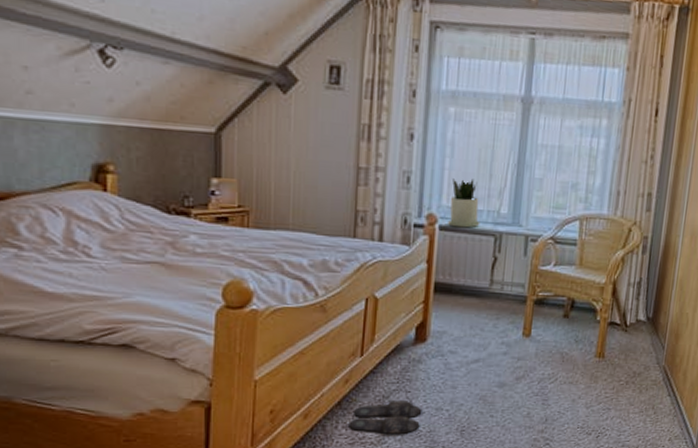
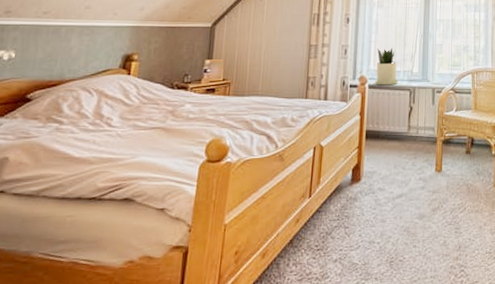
slippers: present [349,401,422,435] -> none [298,236,358,269]

